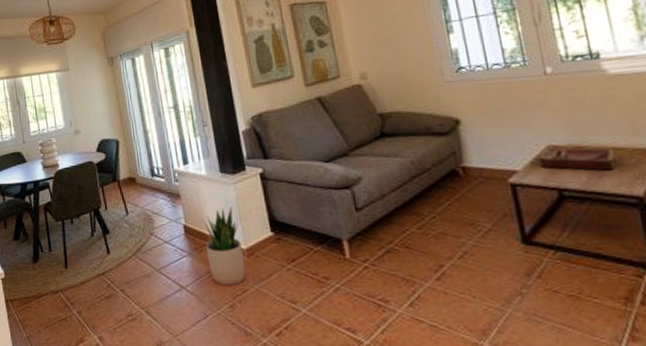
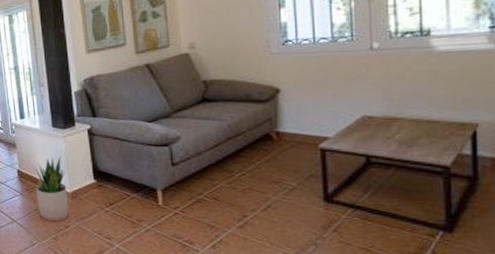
decorative tray: present [538,147,617,171] -> none [351,117,429,141]

